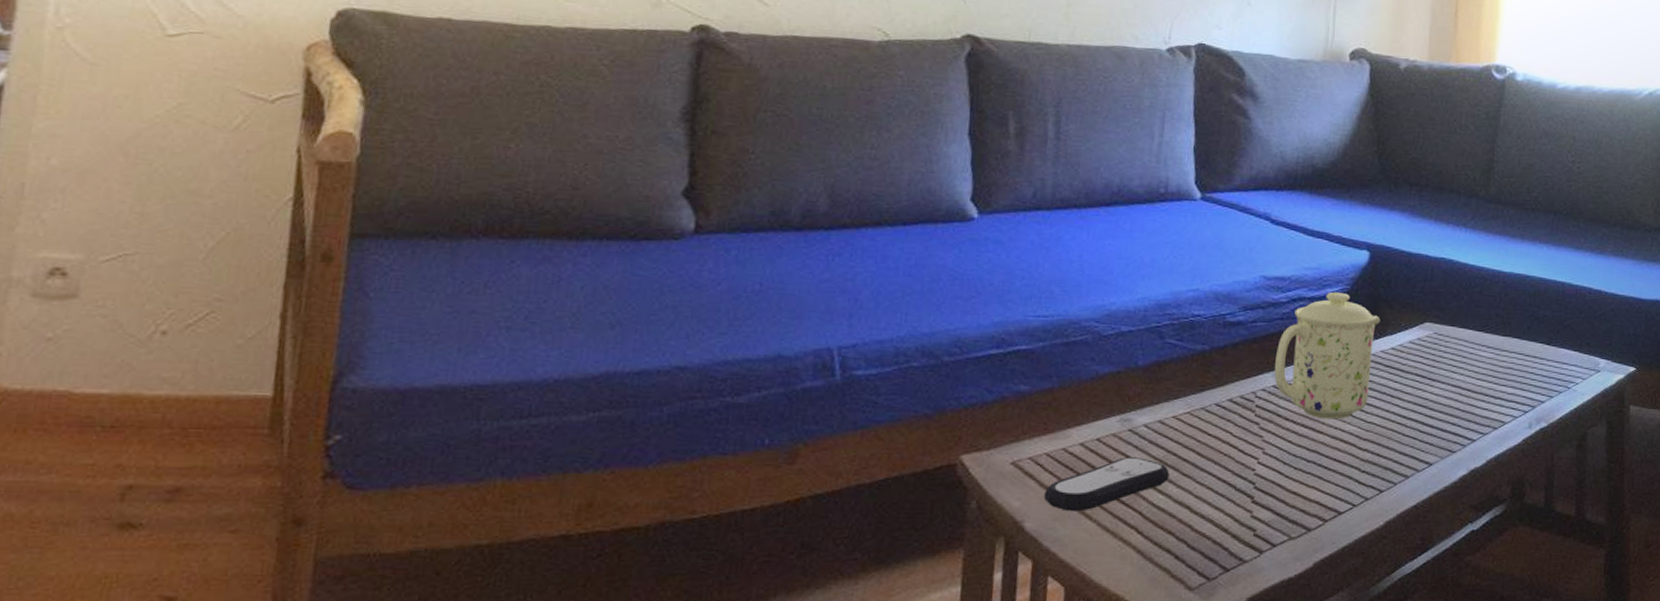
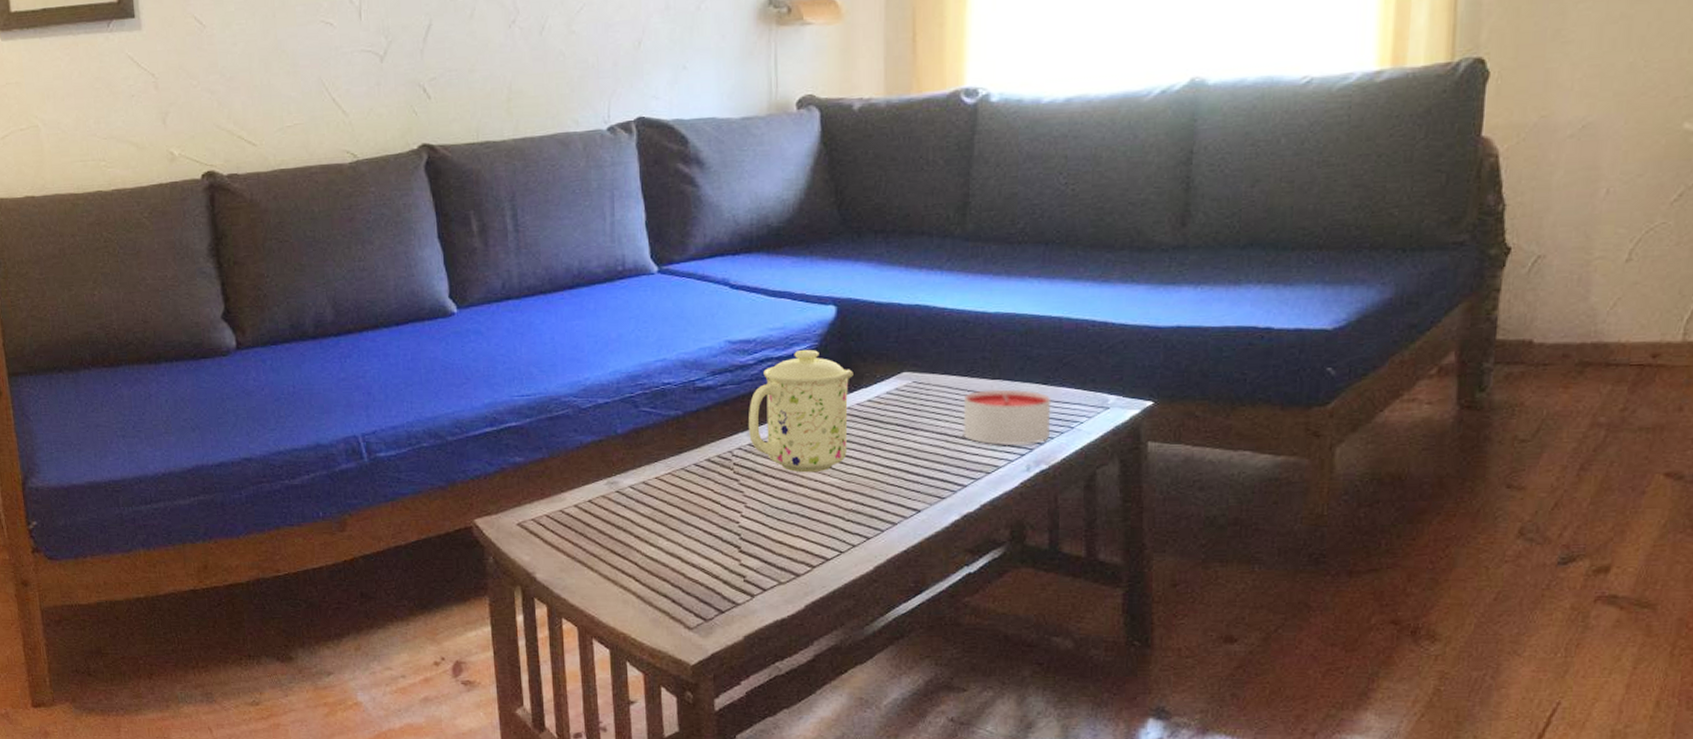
remote control: present [1044,457,1169,512] -> none [549,515,658,564]
candle: none [1475,346,1553,403] -> present [963,389,1052,446]

